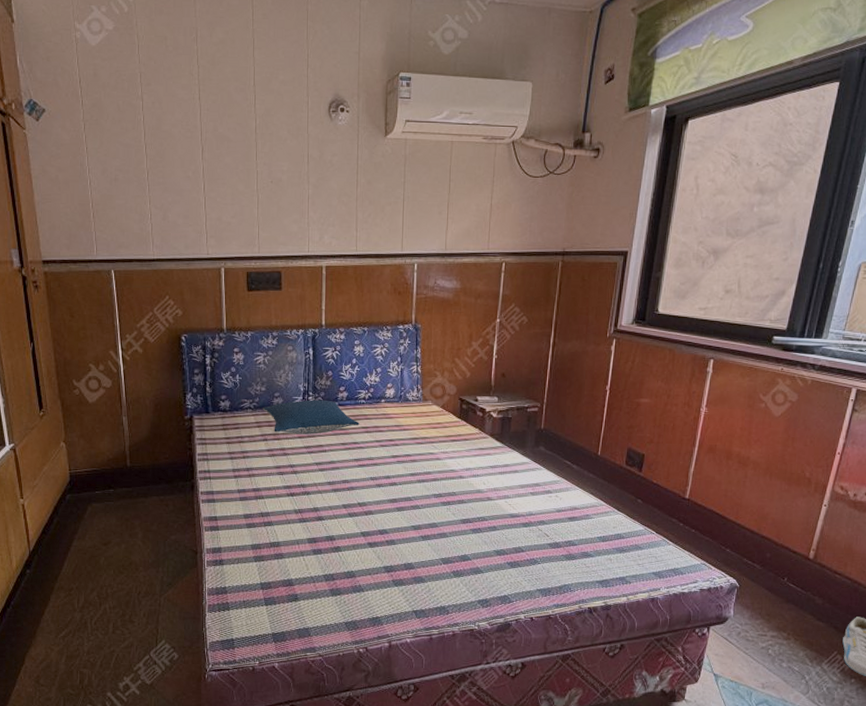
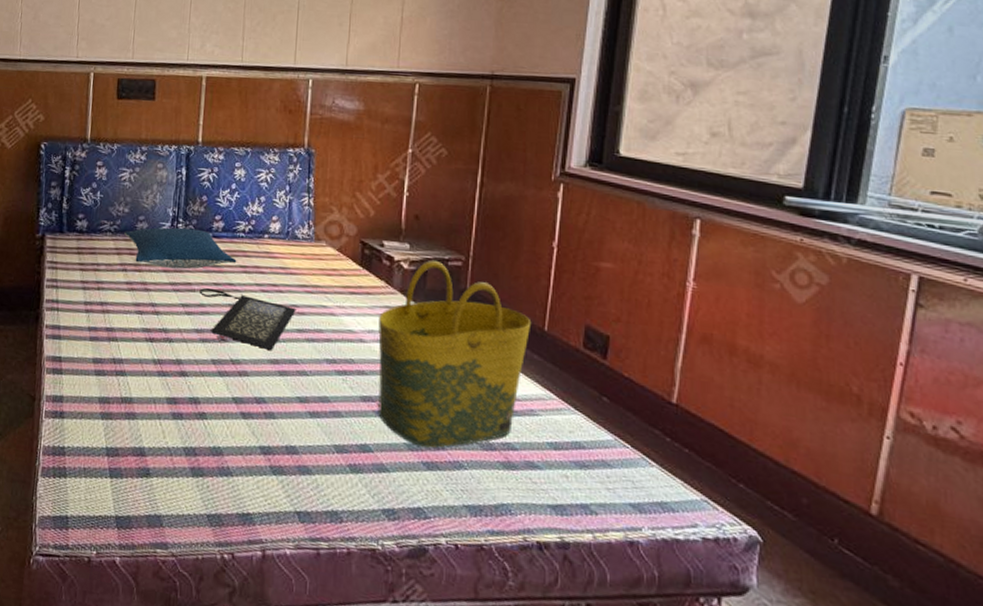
clutch bag: none [330,448,409,493] -> present [199,288,296,351]
tote bag: none [474,408,589,552] -> present [378,260,532,448]

